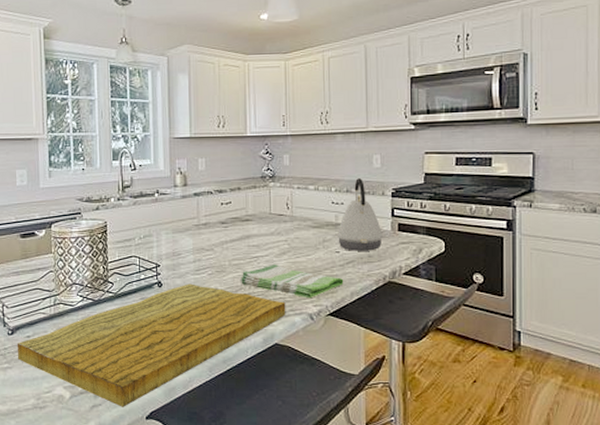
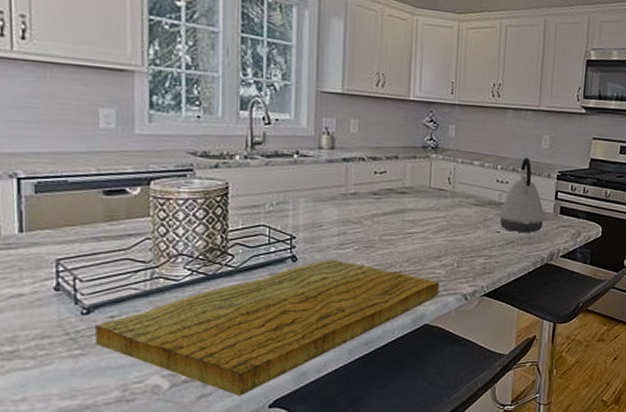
dish towel: present [240,264,344,299] -> none [390,241,502,279]

